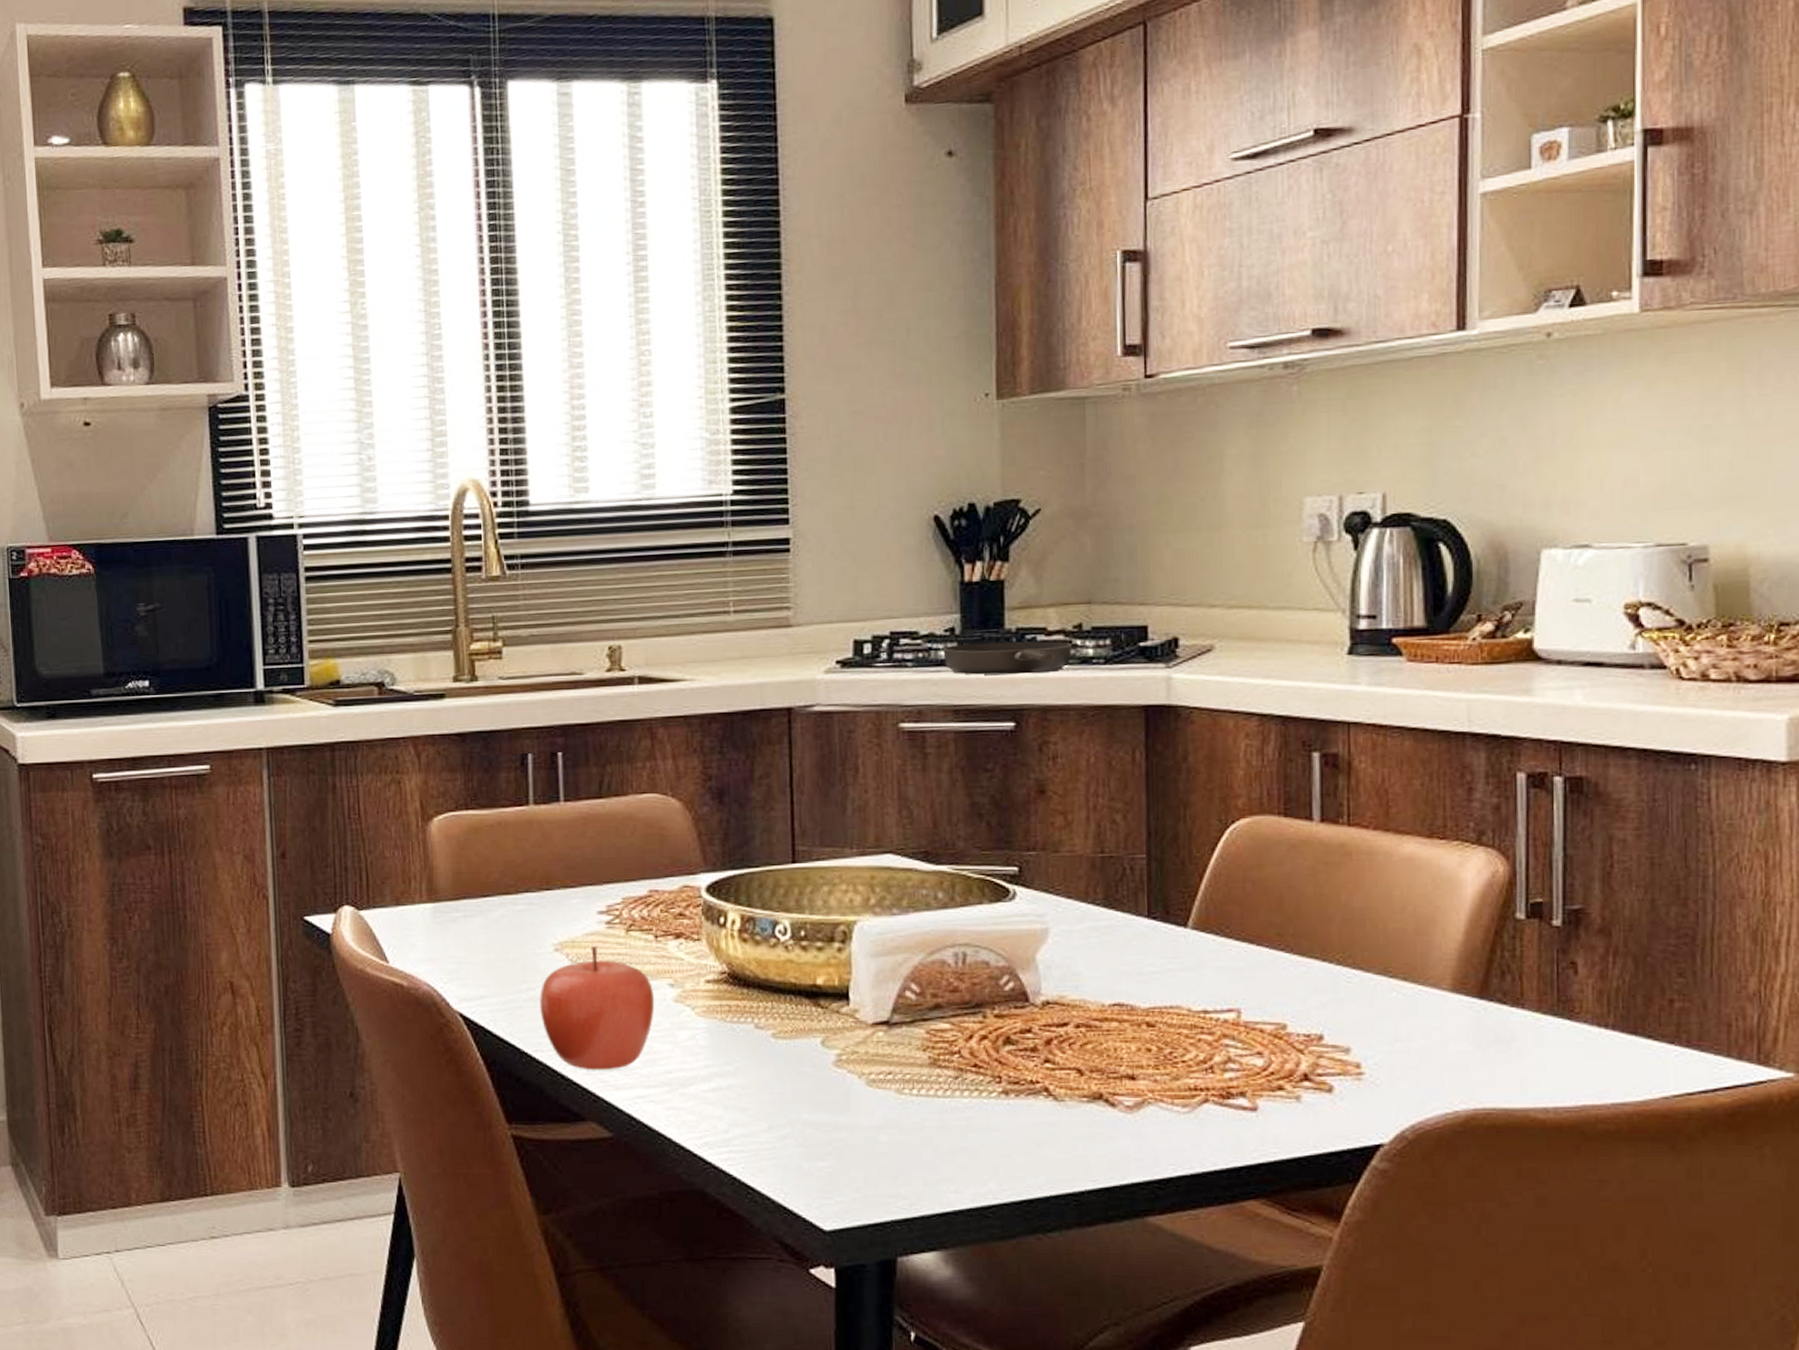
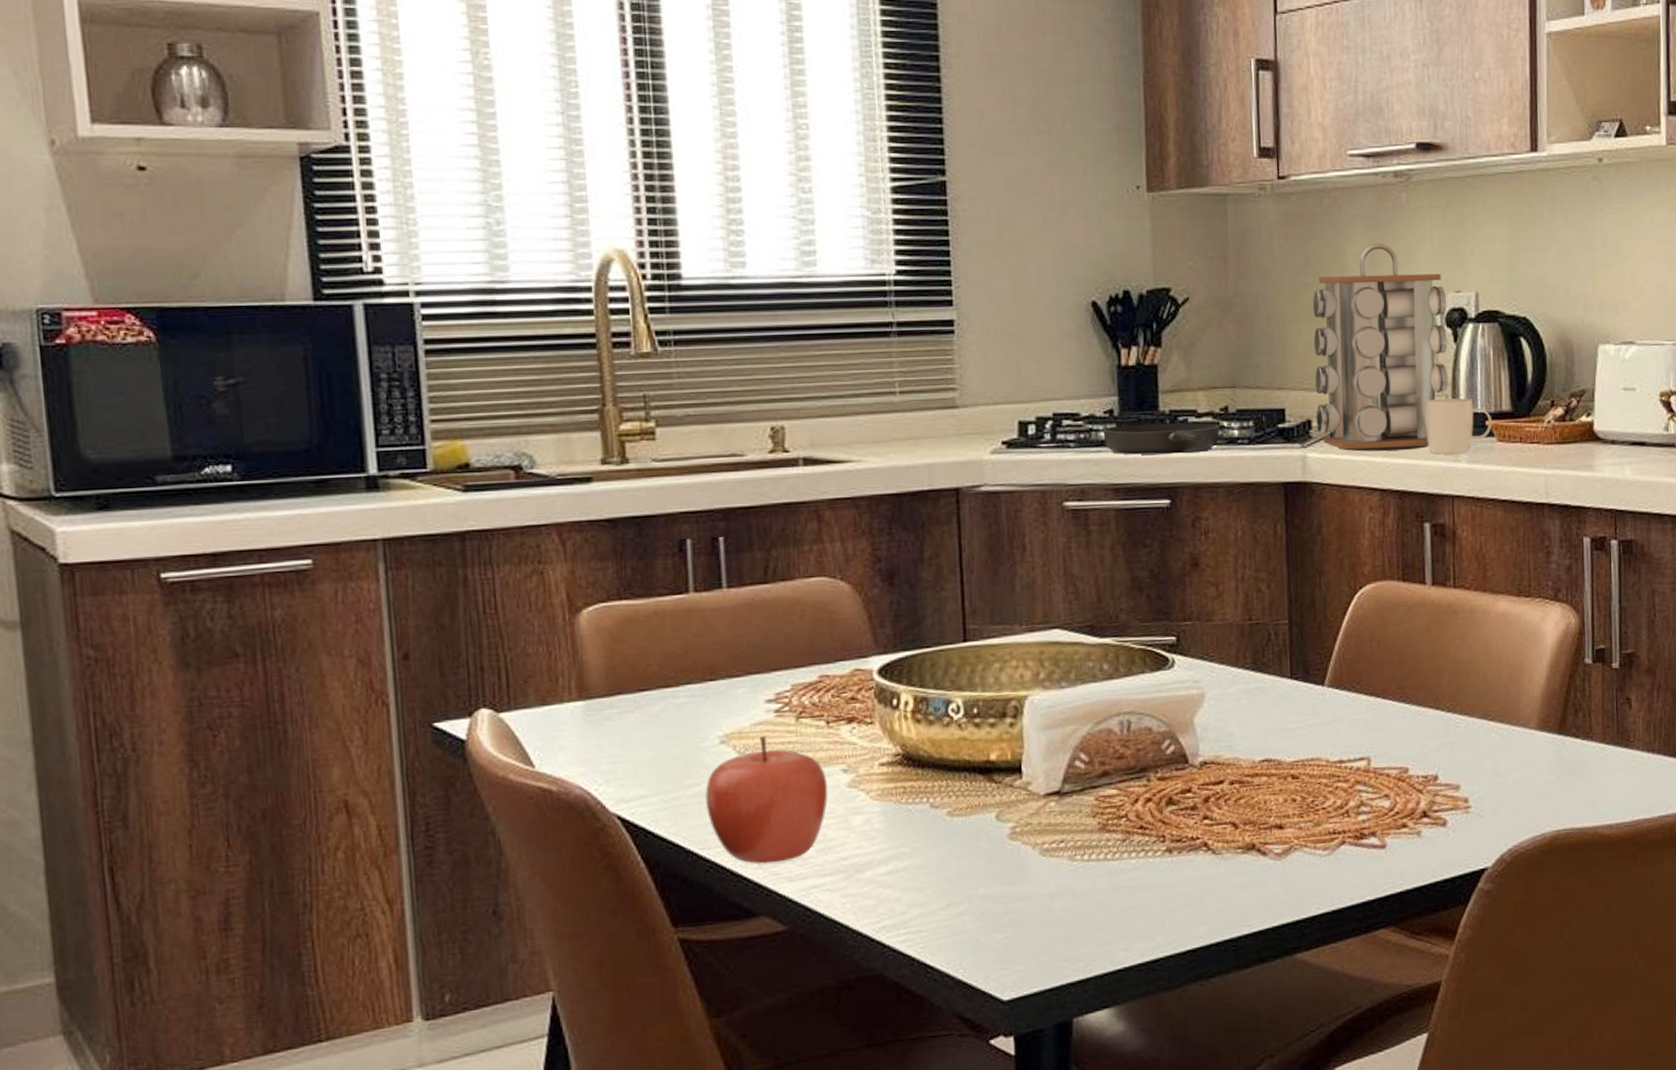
spice rack: none [1183,443,1346,673] -> present [1313,243,1448,452]
mug: none [1315,612,1401,676] -> present [1424,398,1493,455]

